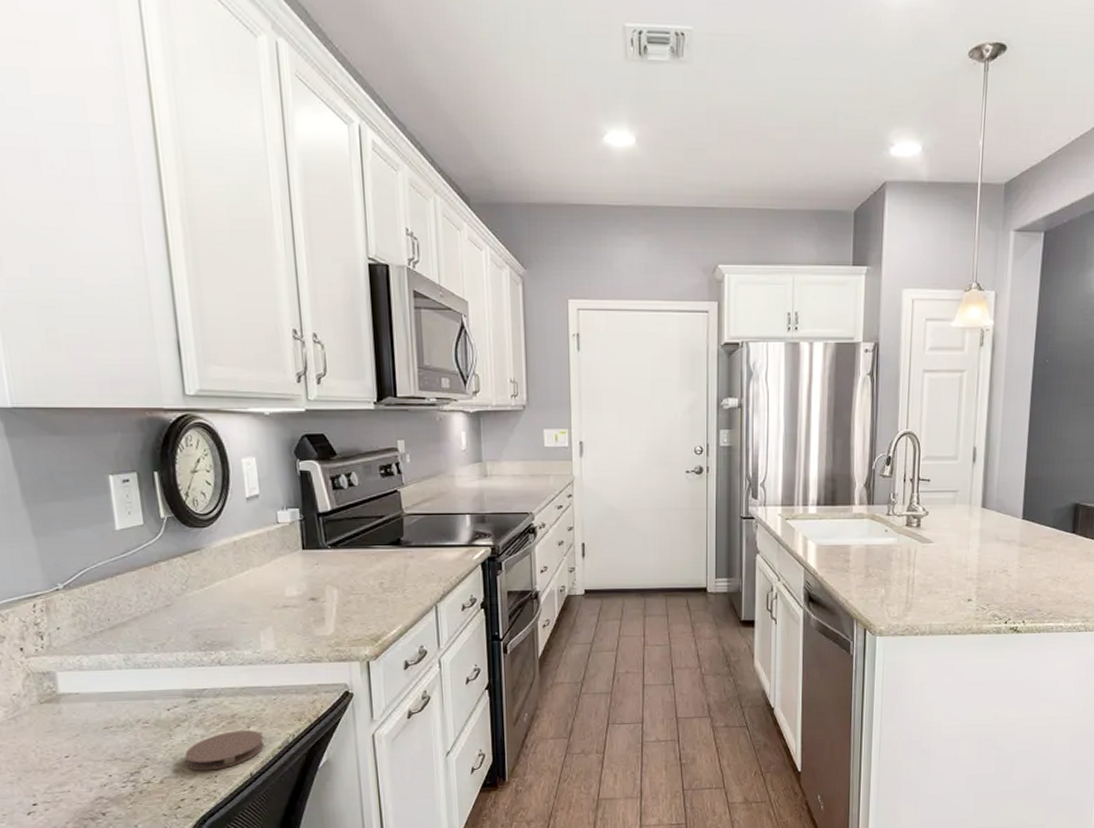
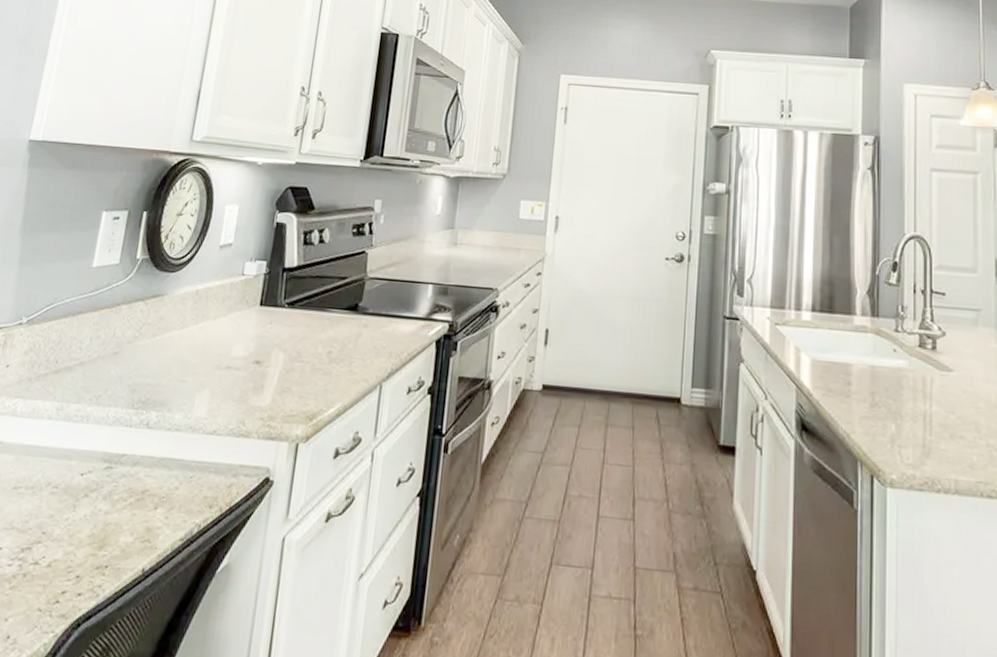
coaster: present [184,730,264,771] -> none [79,510,168,559]

